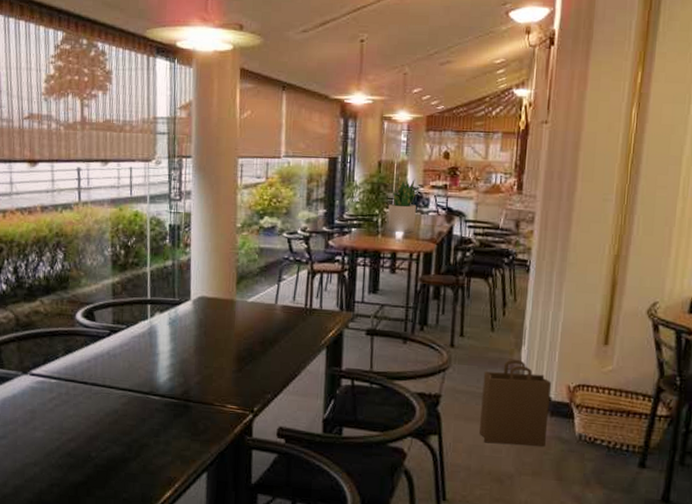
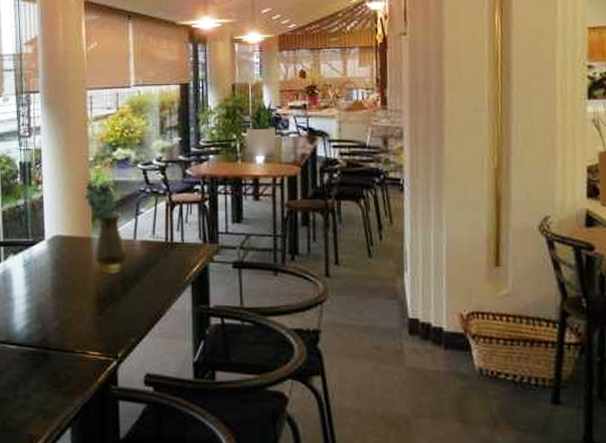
vase: none [230,244,268,335] -> present [84,178,127,274]
shopping bag: present [480,359,552,446] -> none [365,286,443,384]

